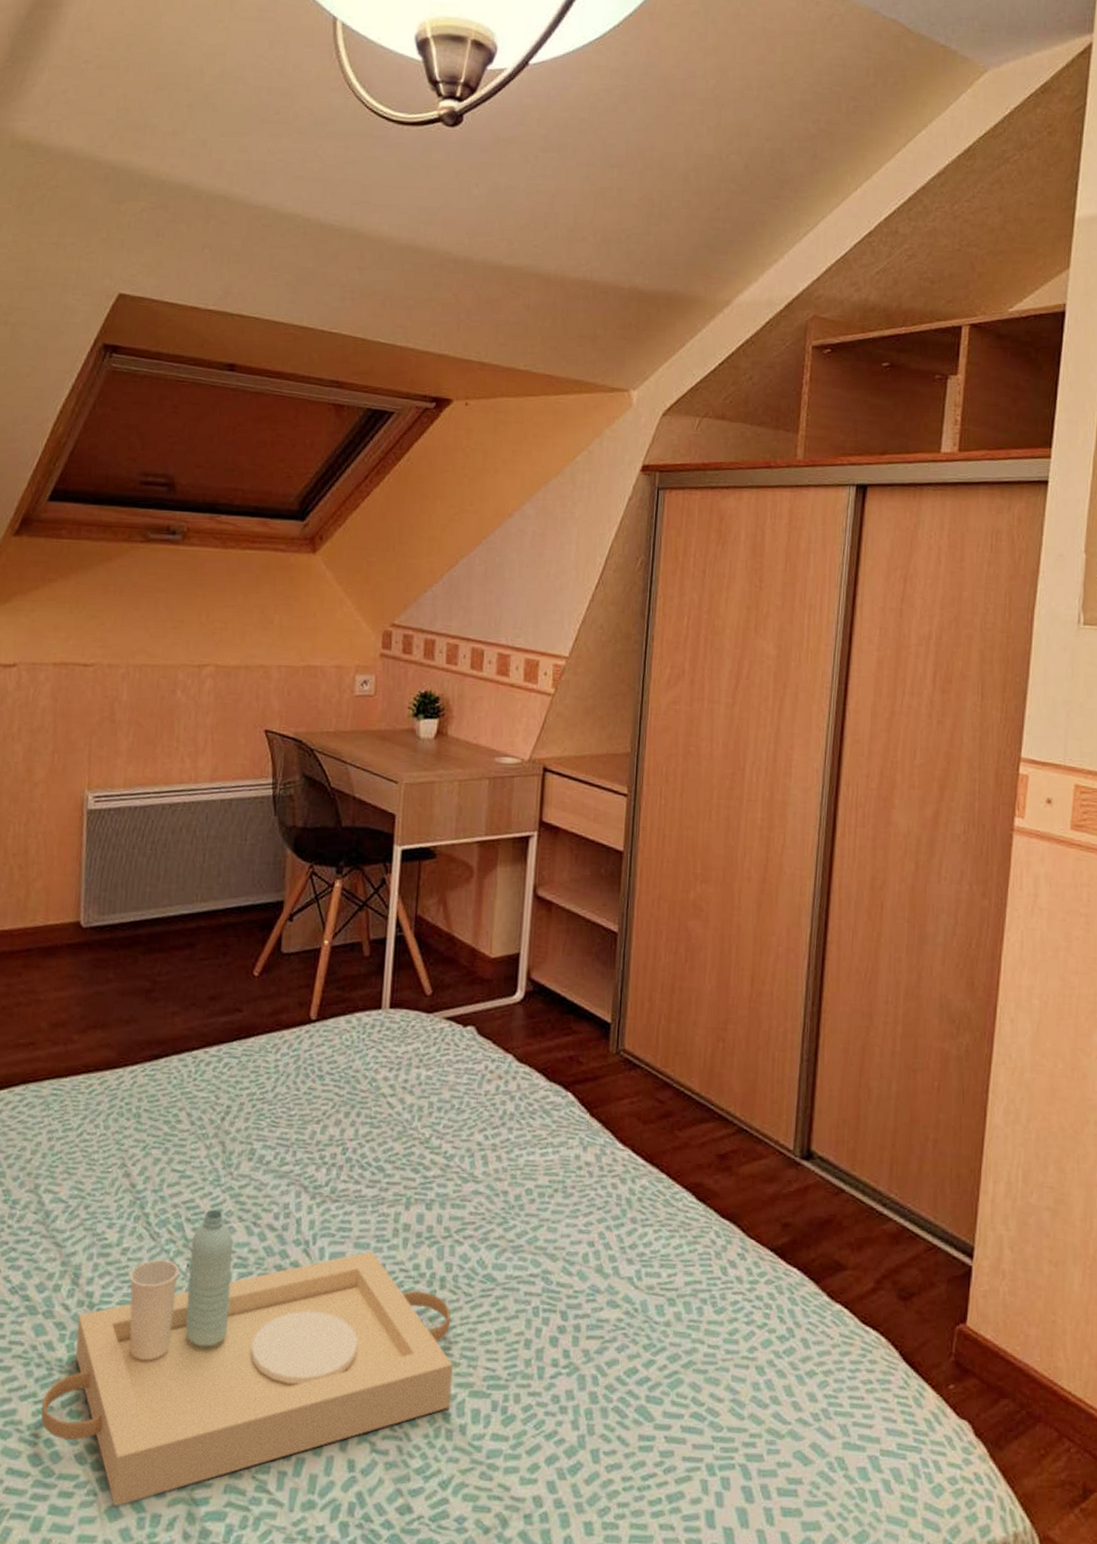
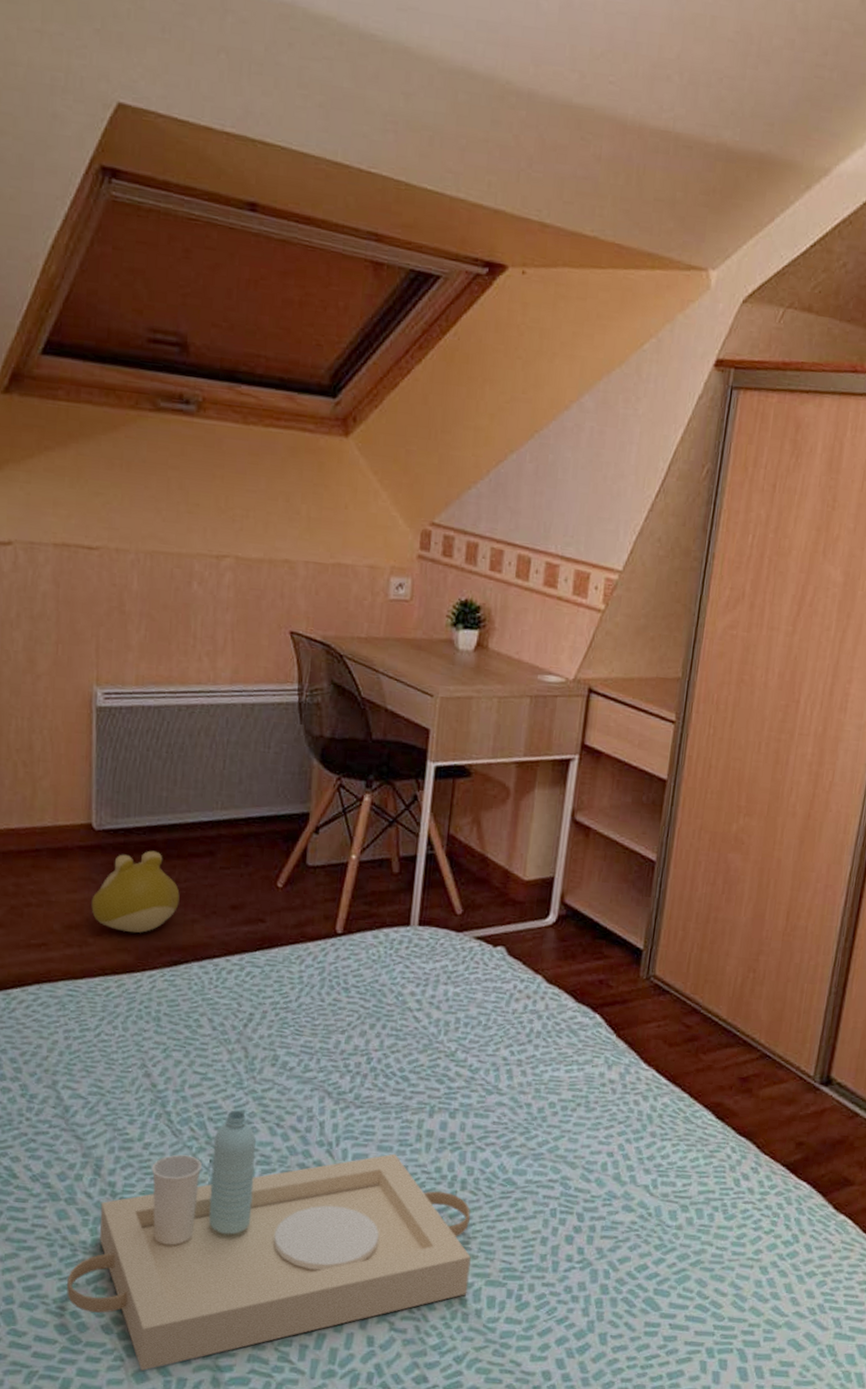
plush toy: none [77,945,161,1029] -> present [91,850,180,933]

